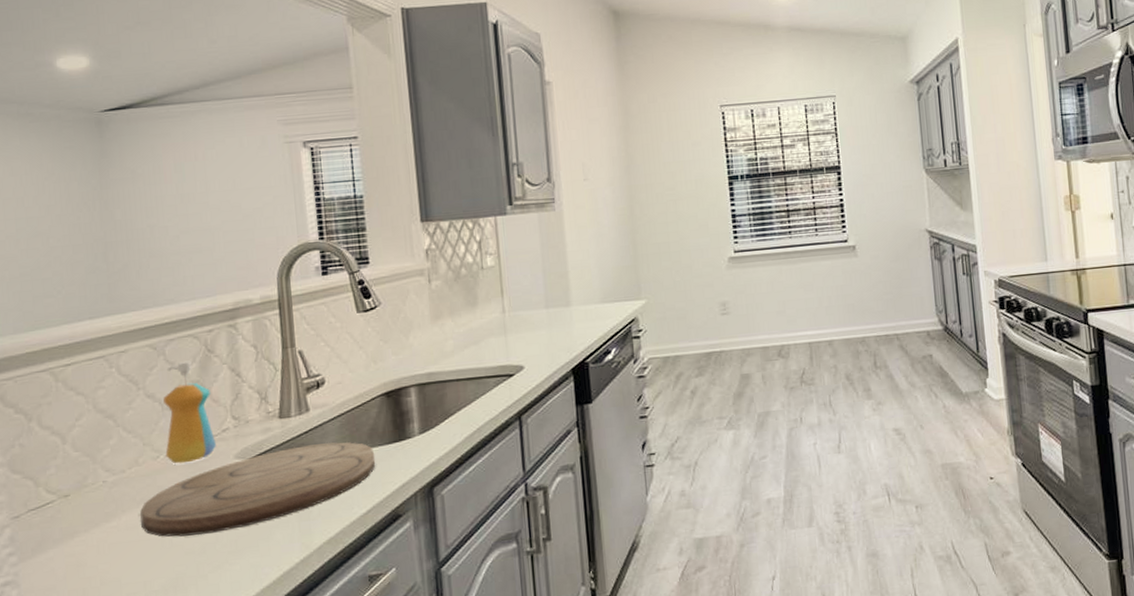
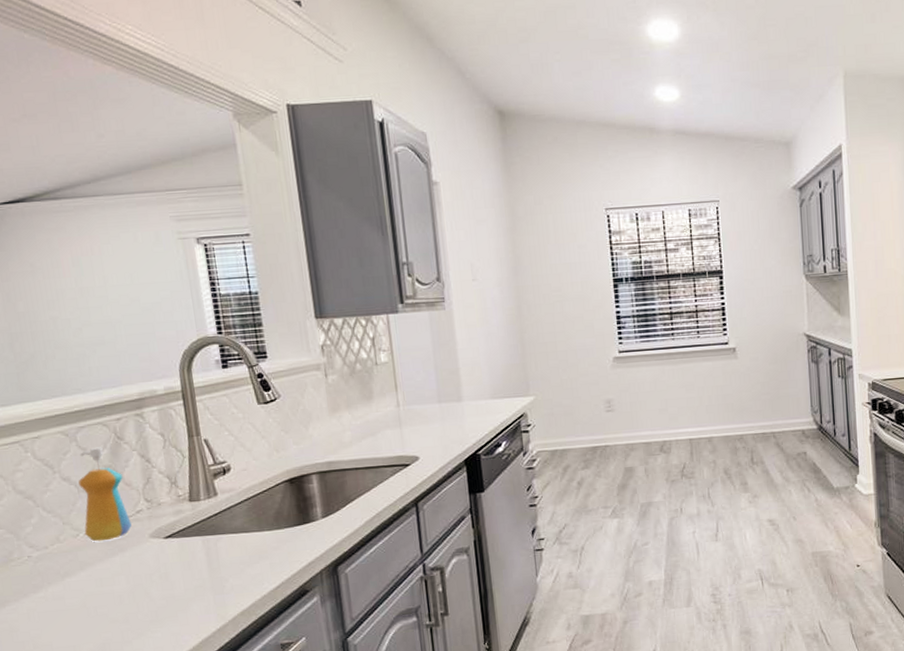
cutting board: present [140,442,376,537] -> none [65,524,283,607]

